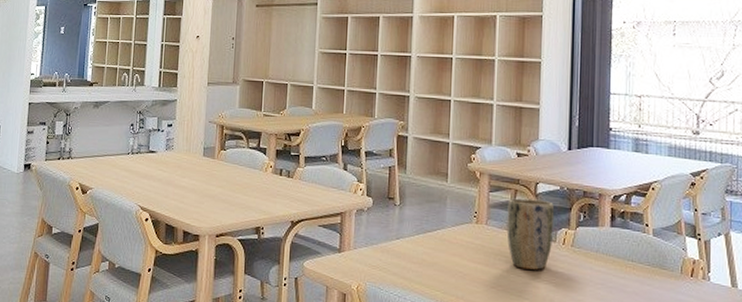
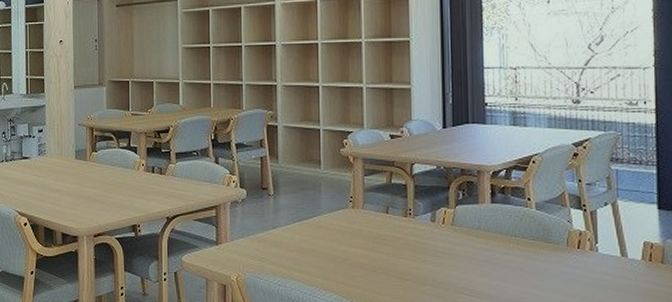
plant pot: present [506,198,555,270] -> none [383,180,433,251]

